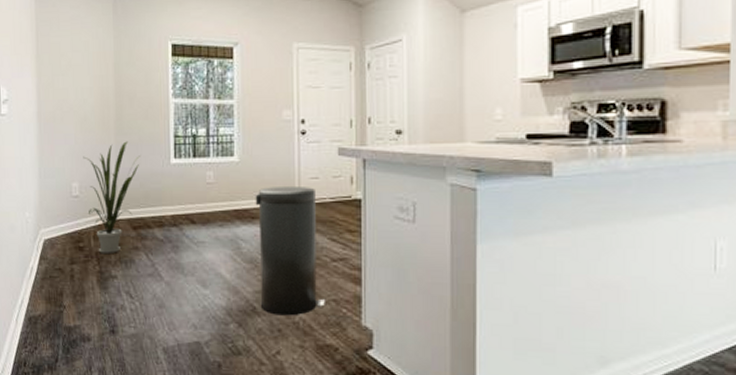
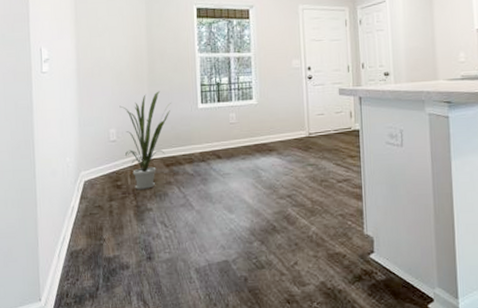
pedal bin: present [255,185,326,316] -> none [271,121,335,232]

